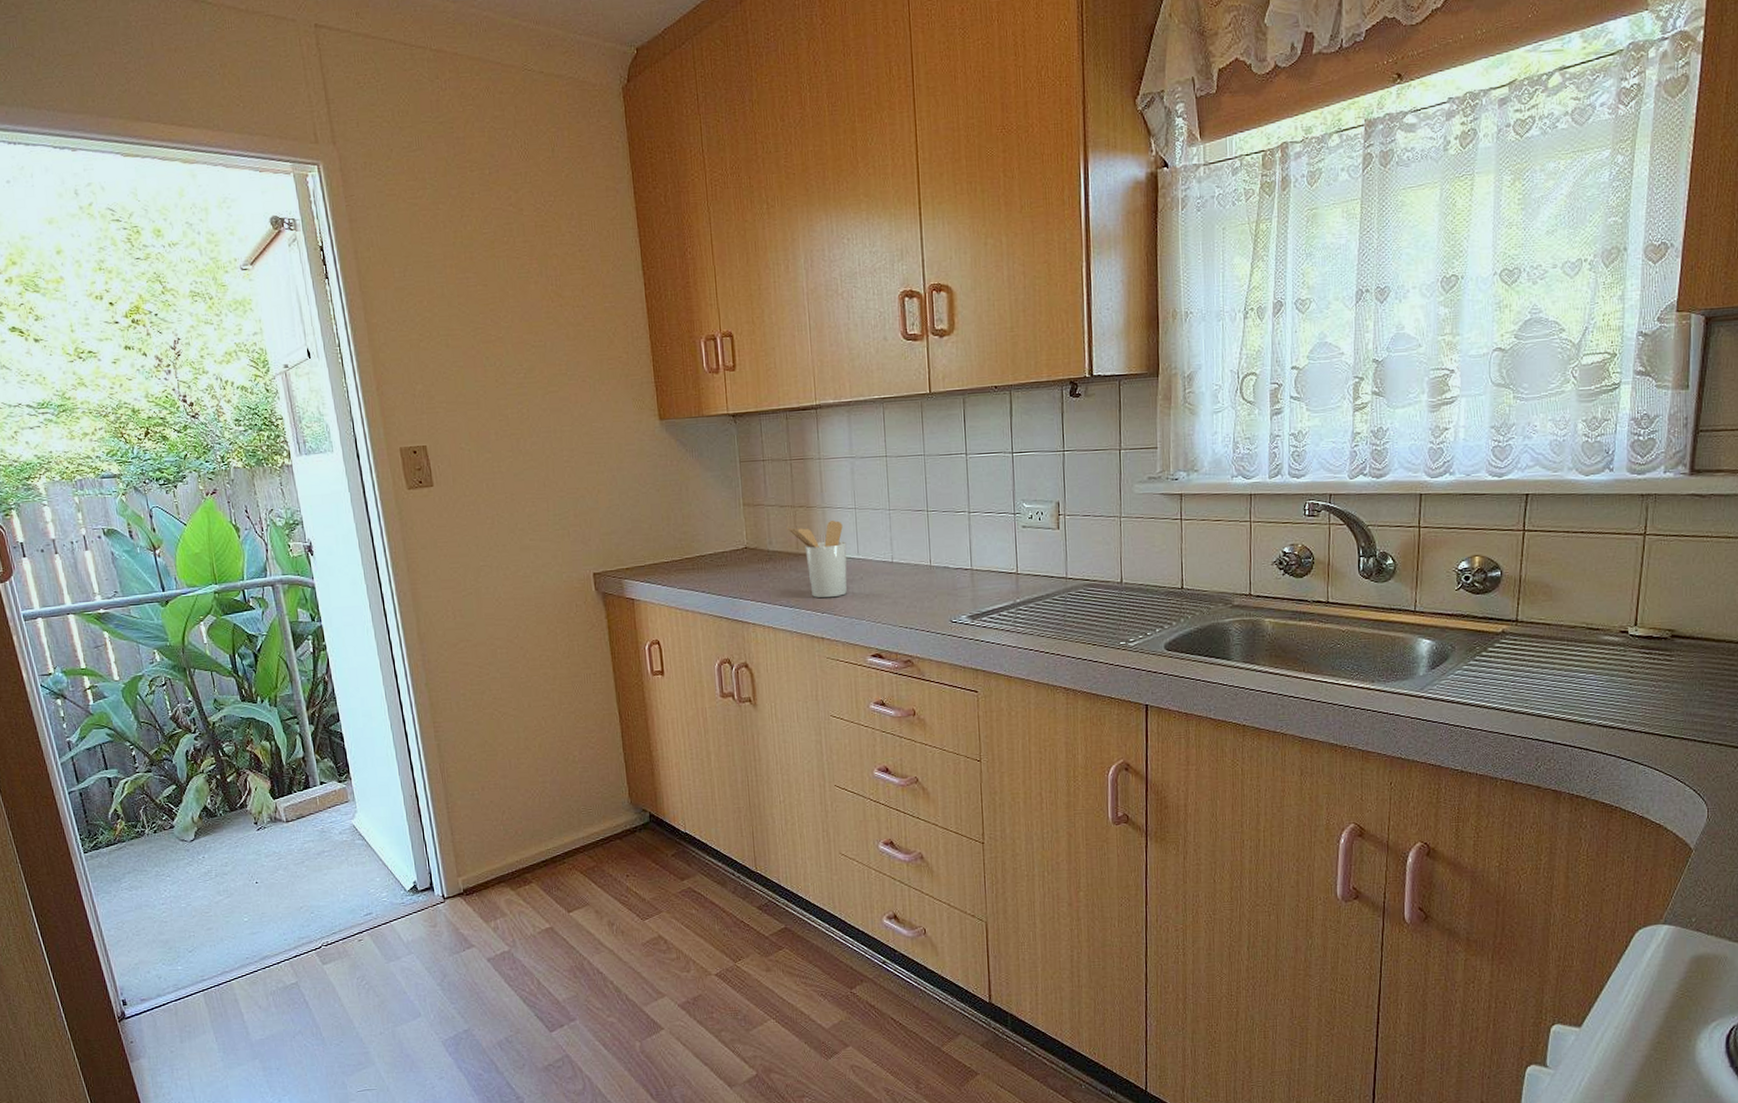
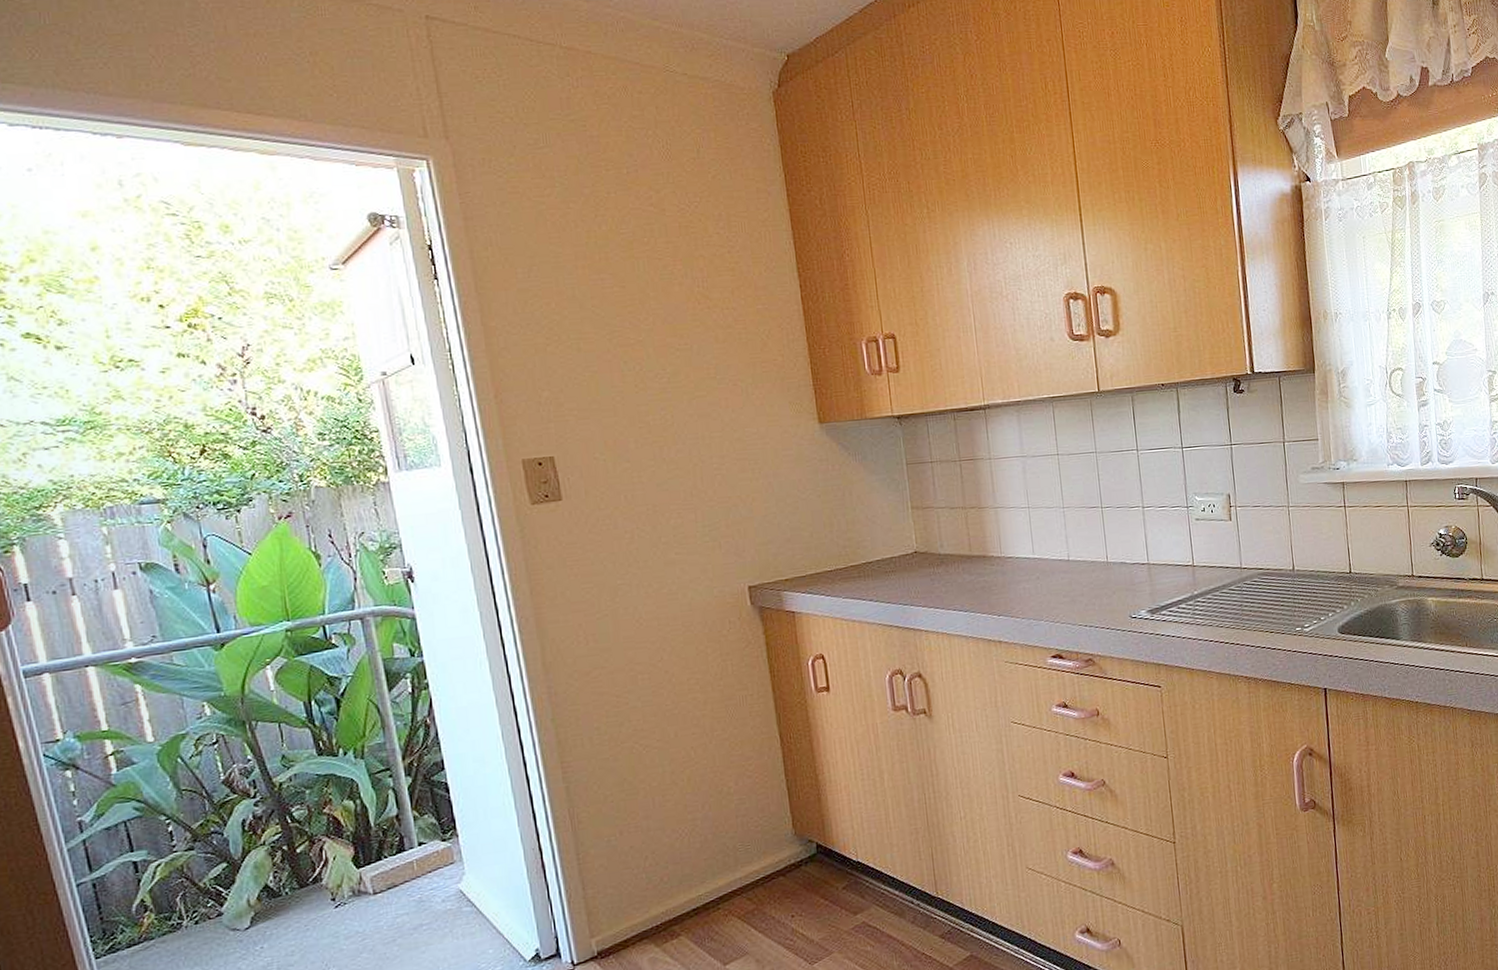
utensil holder: present [787,520,848,598] -> none [958,520,1024,601]

